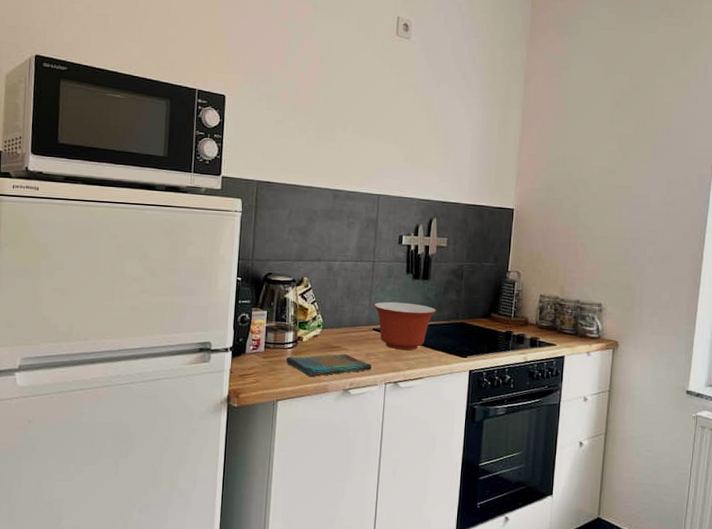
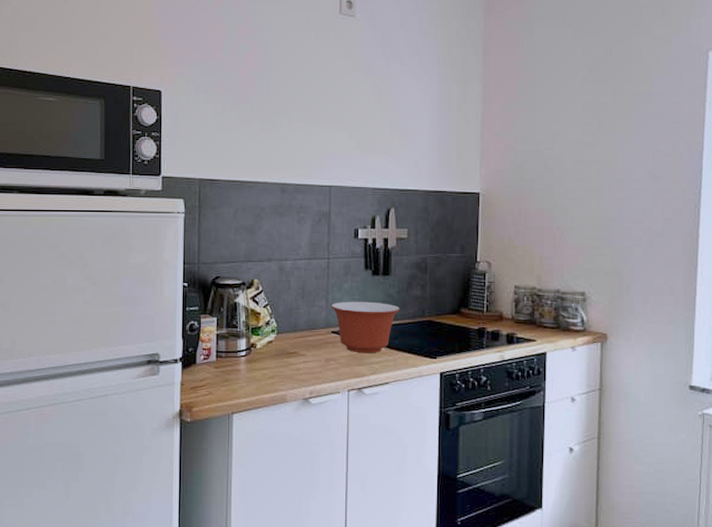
dish towel: present [286,353,372,377] -> none [239,359,332,387]

